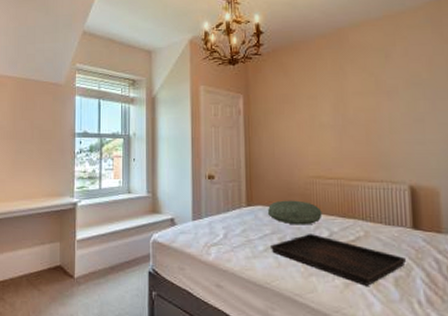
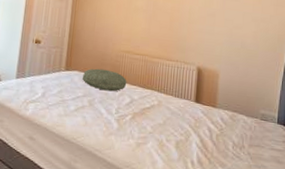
serving tray: present [271,234,406,286] -> none [81,99,187,147]

